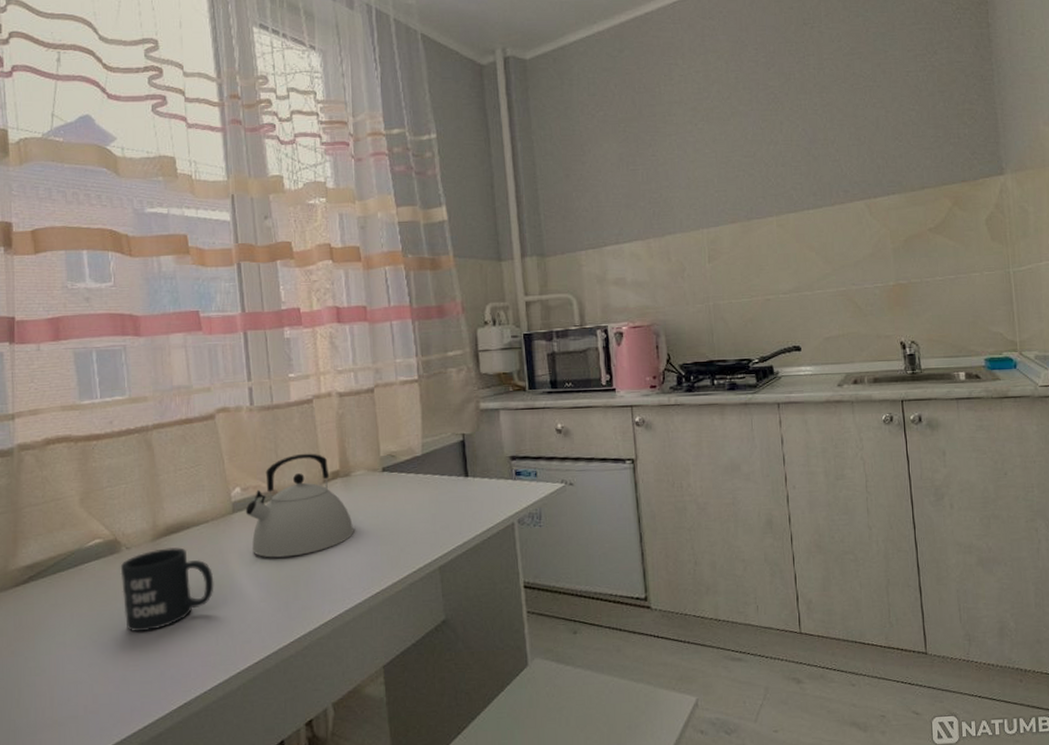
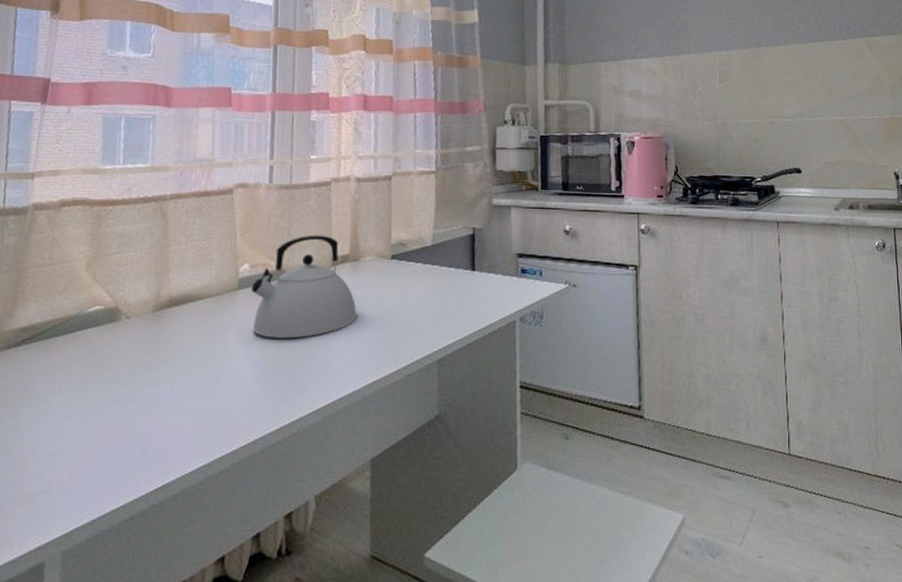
mug: present [120,547,214,632] -> none [114,320,211,406]

